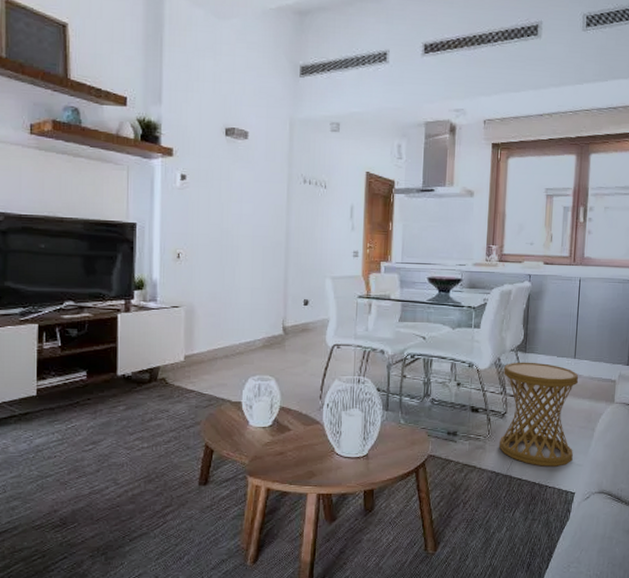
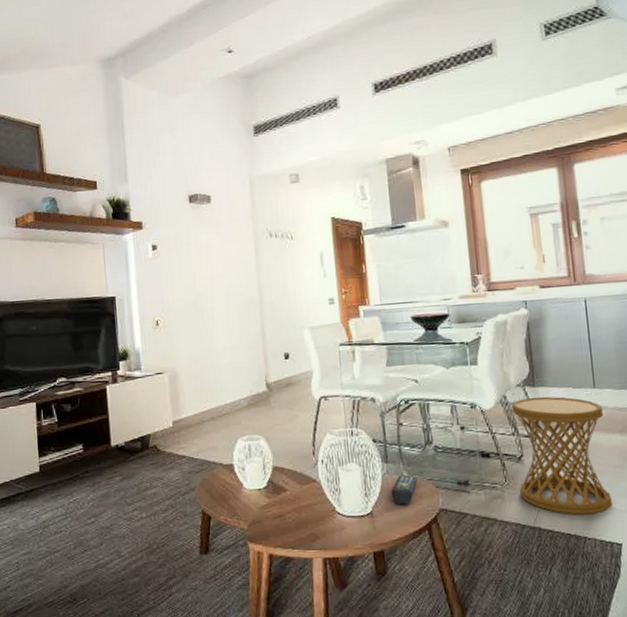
remote control: none [387,423,412,450] -> present [391,475,418,505]

